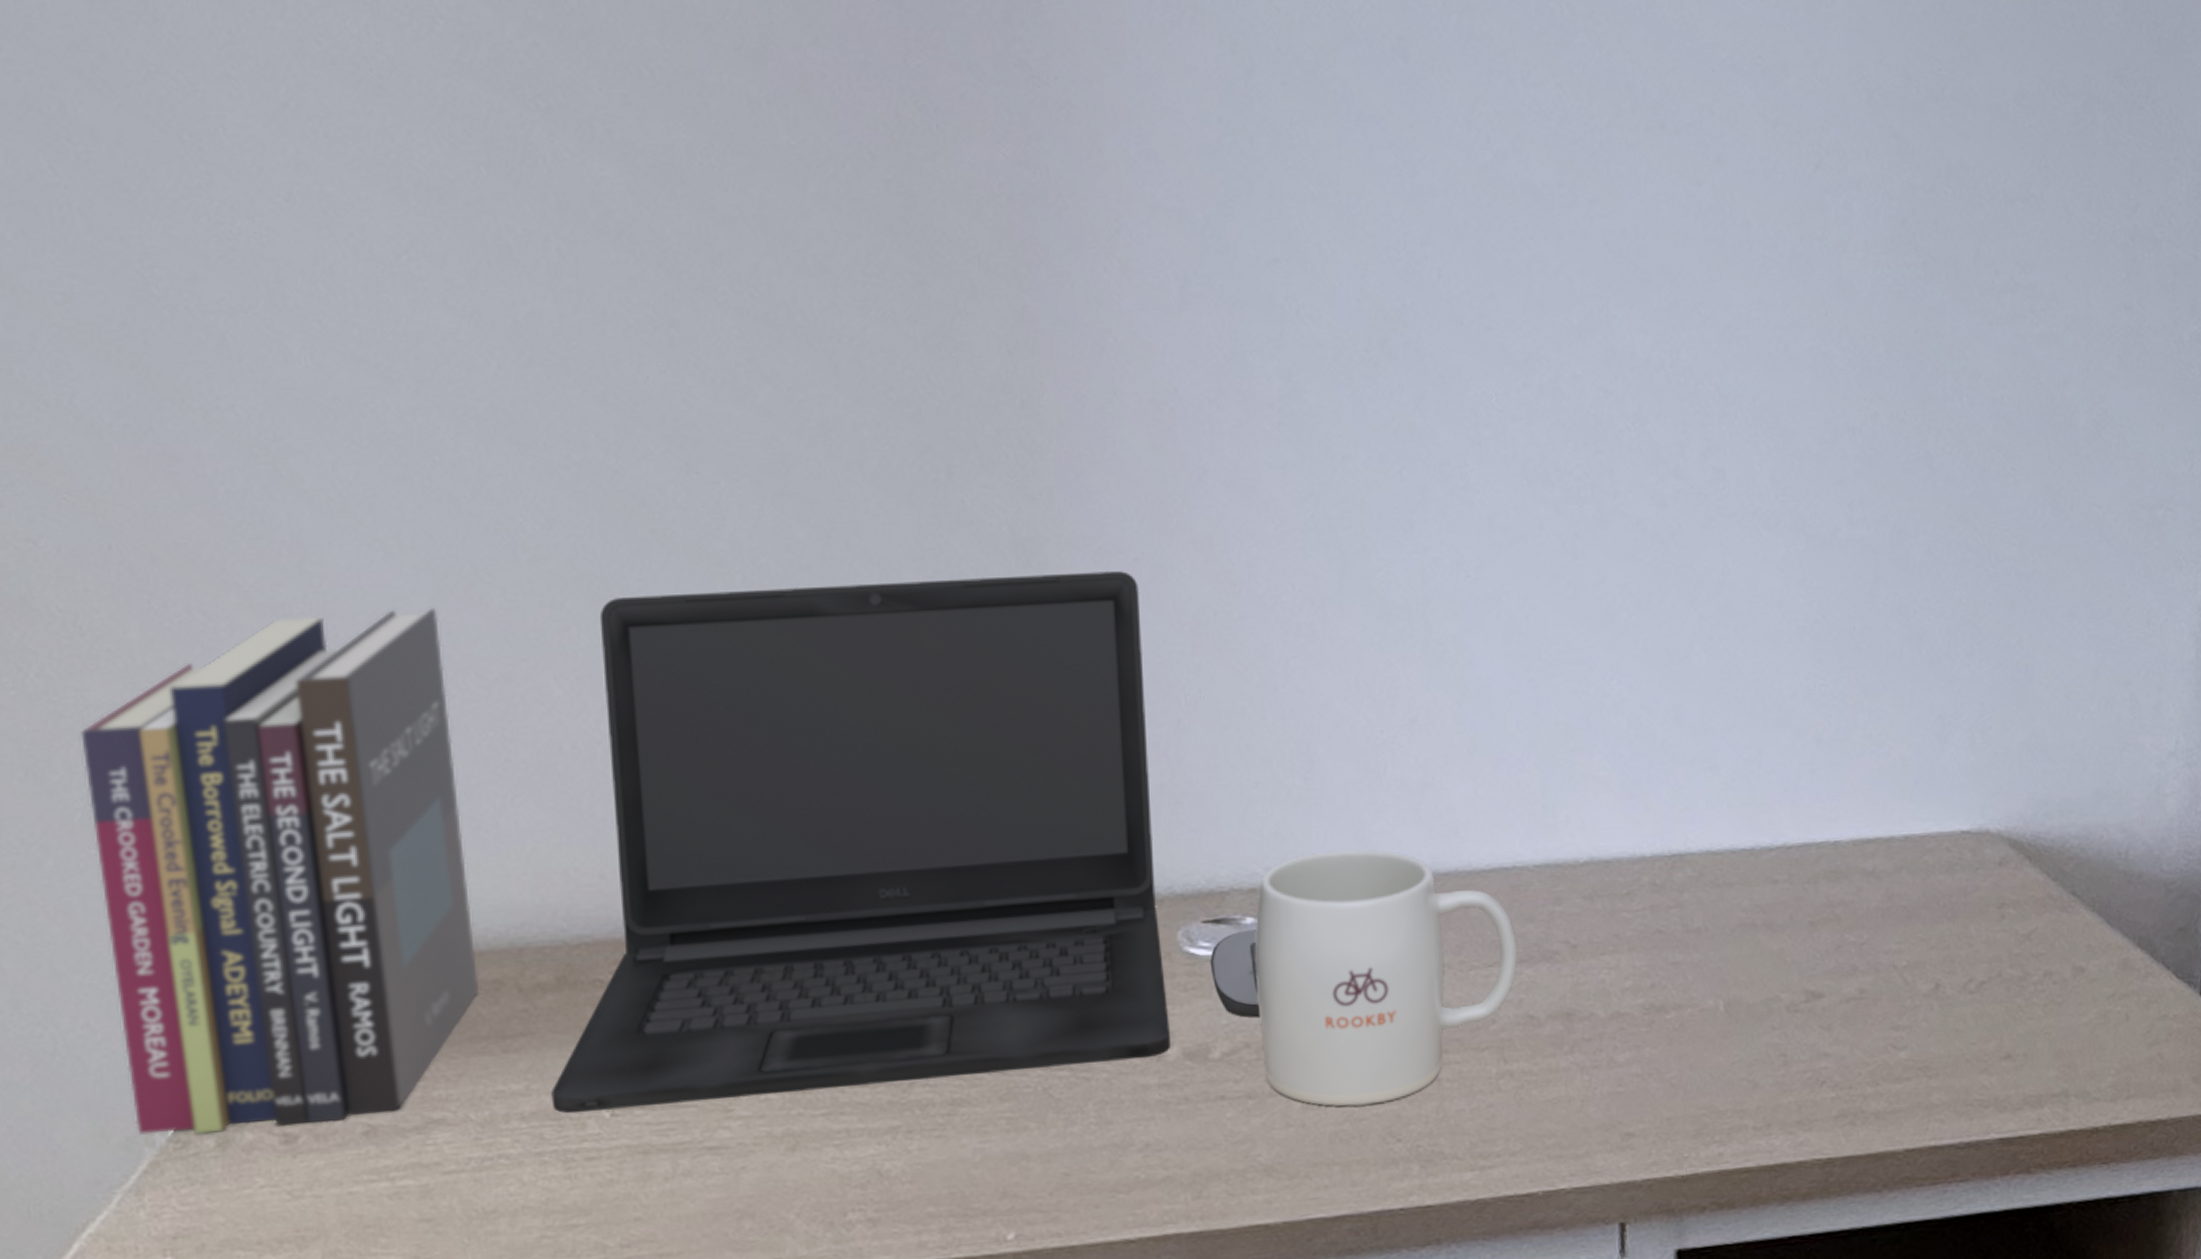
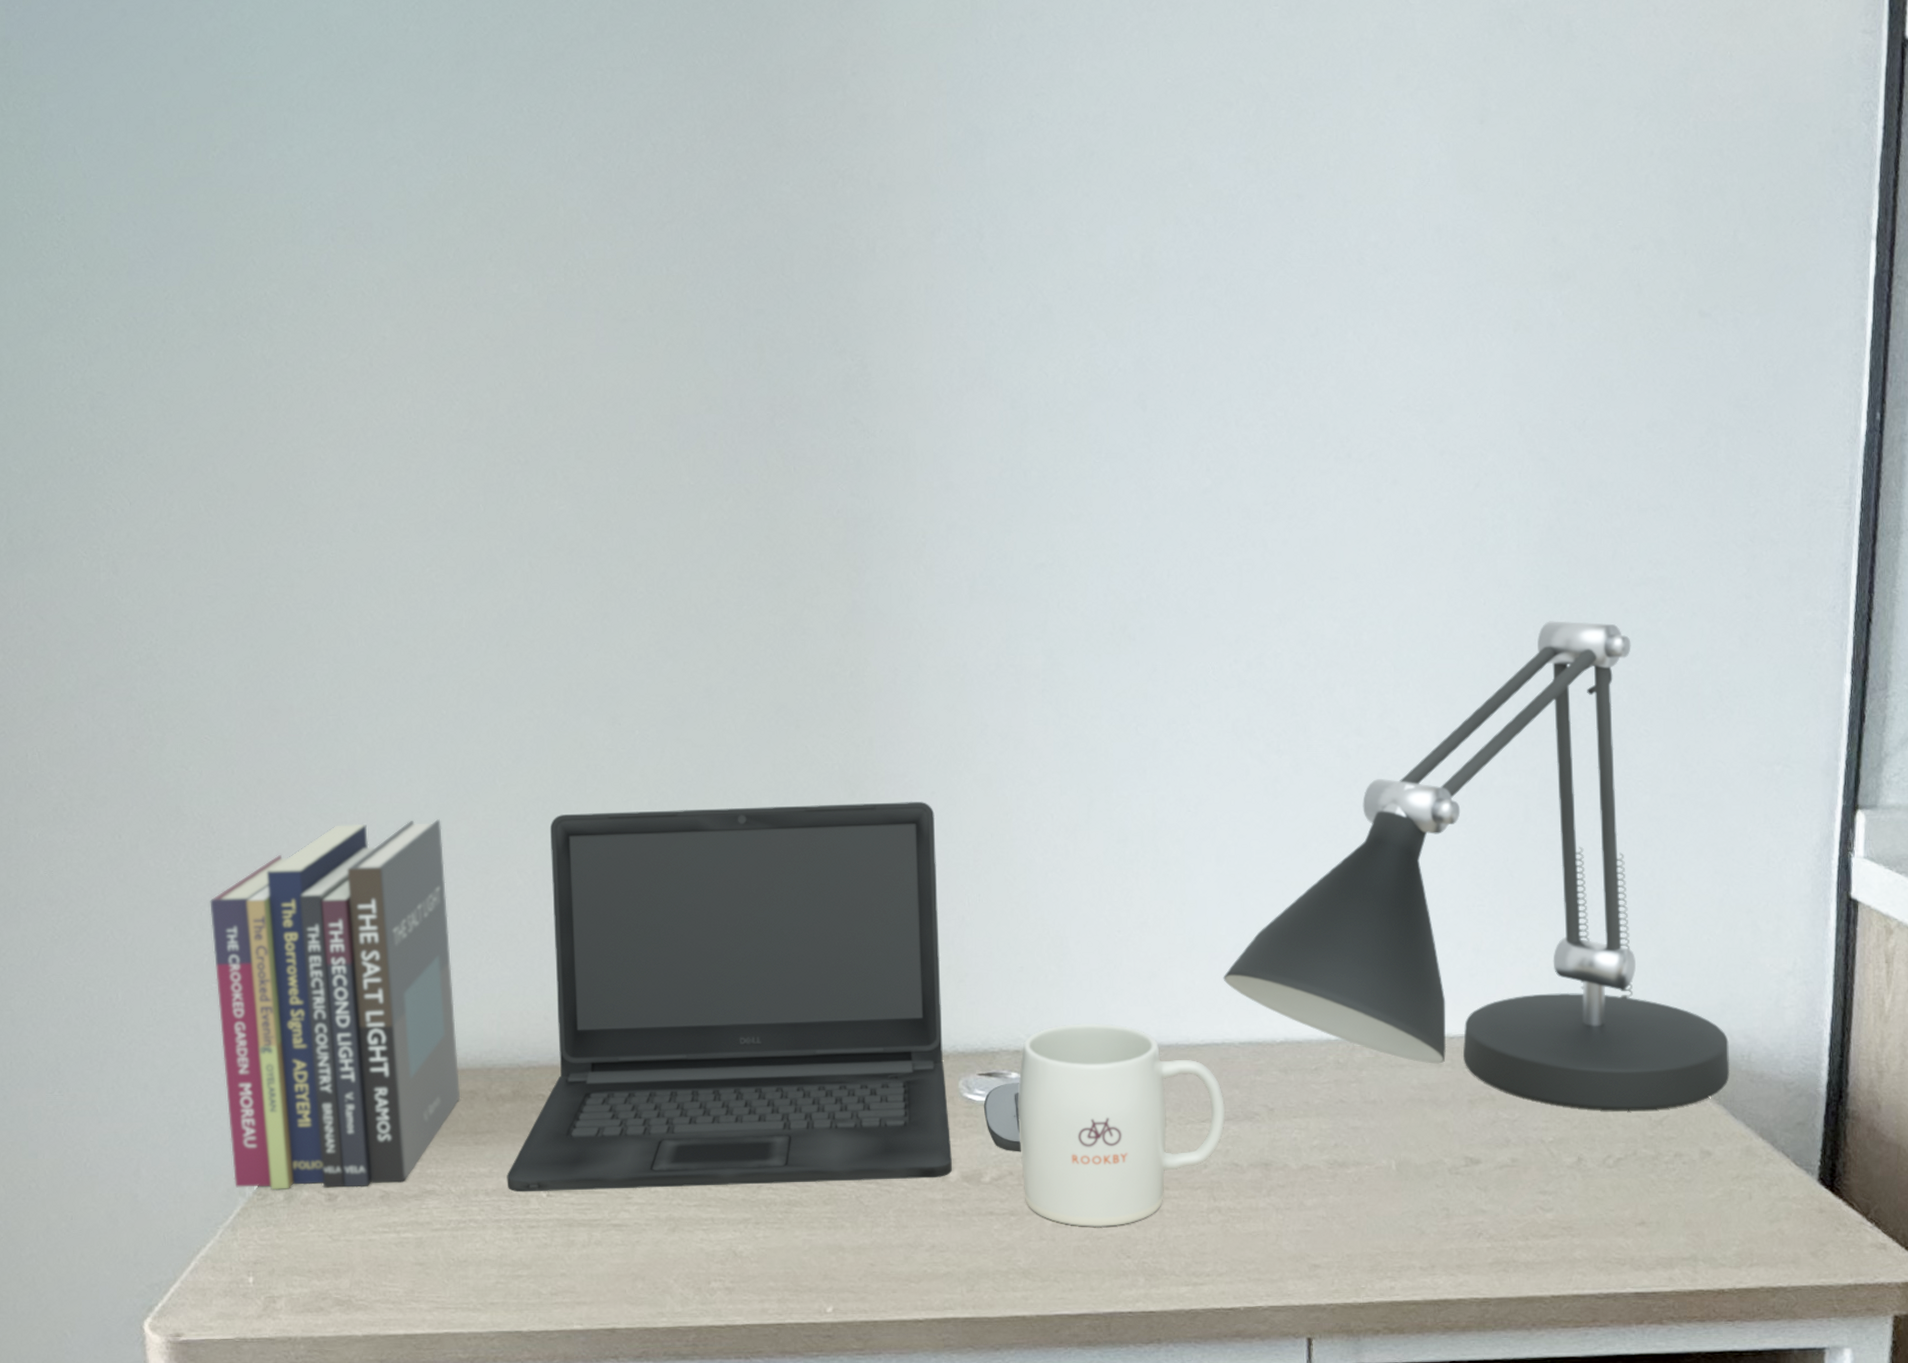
desk lamp: none [1513,335,2106,927] -> present [1223,621,1730,1112]

